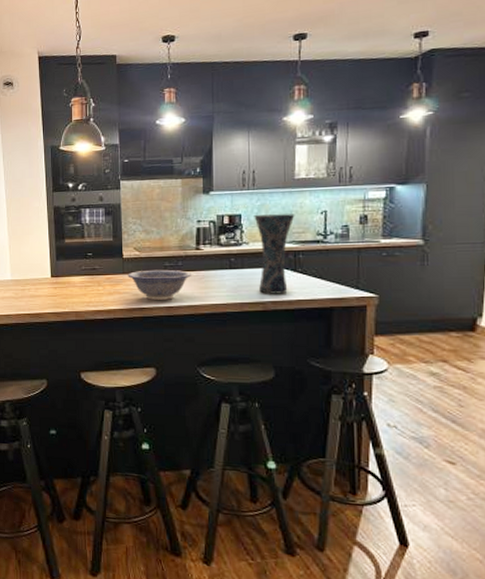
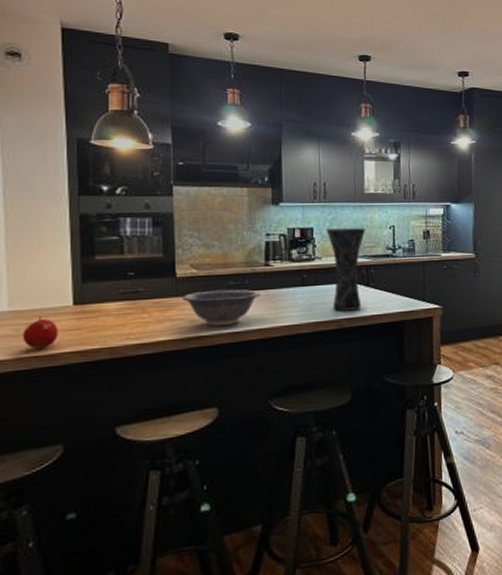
fruit: none [20,284,42,309] -> present [22,315,59,349]

